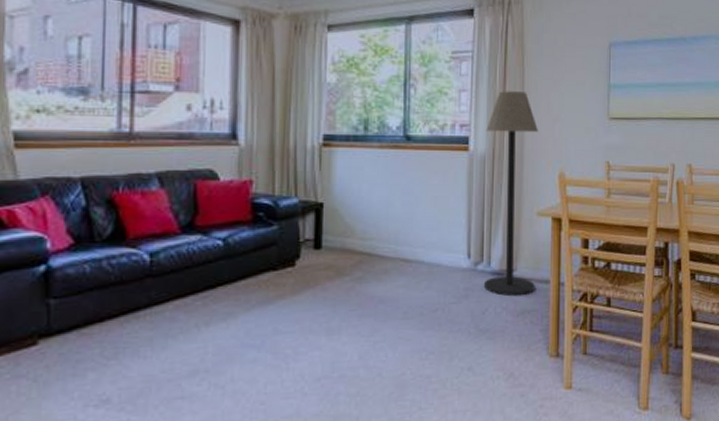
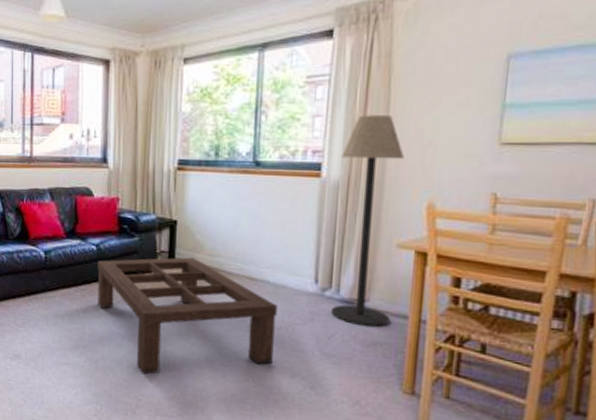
coffee table: none [225,243,433,391] -> present [97,257,278,375]

